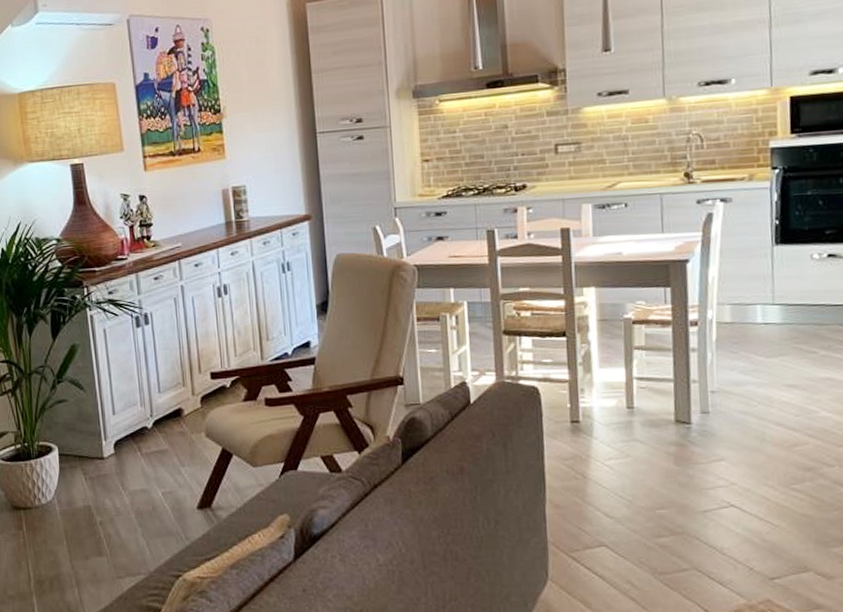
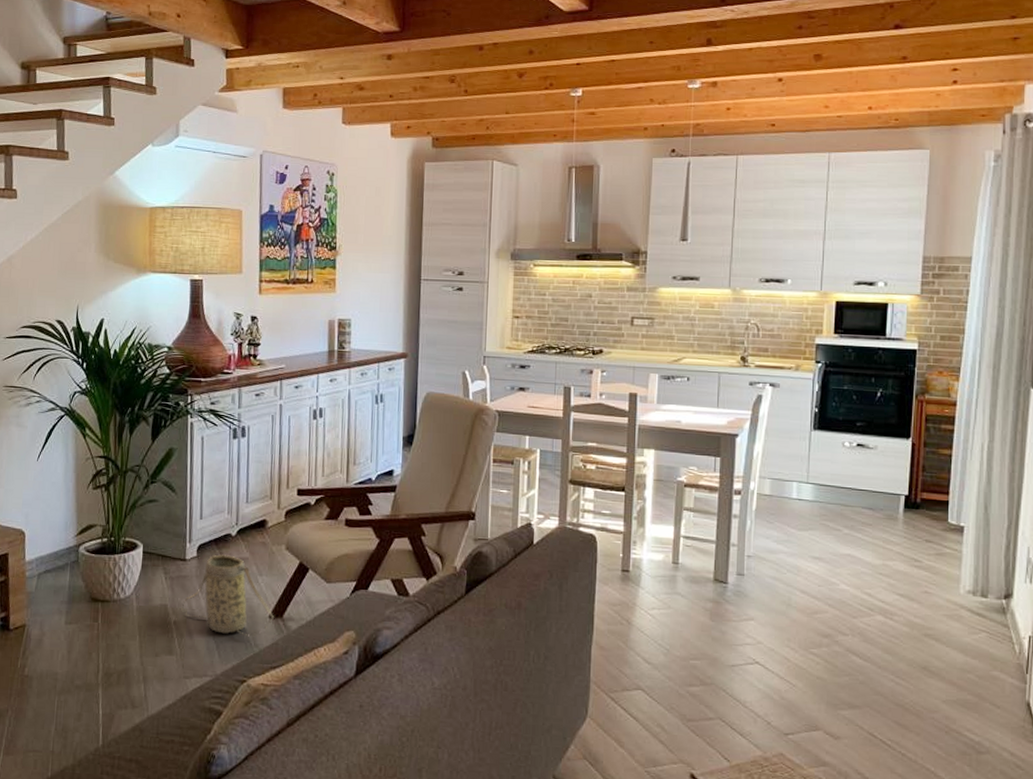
basket: none [105,448,203,530] -> present [181,554,275,637]

